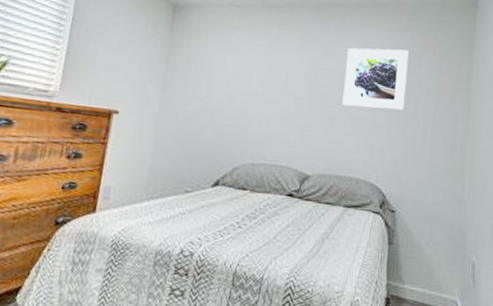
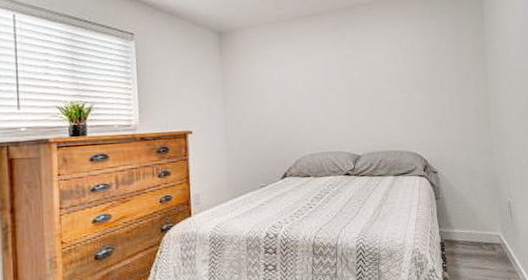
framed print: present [342,47,409,111] -> none [374,34,432,92]

